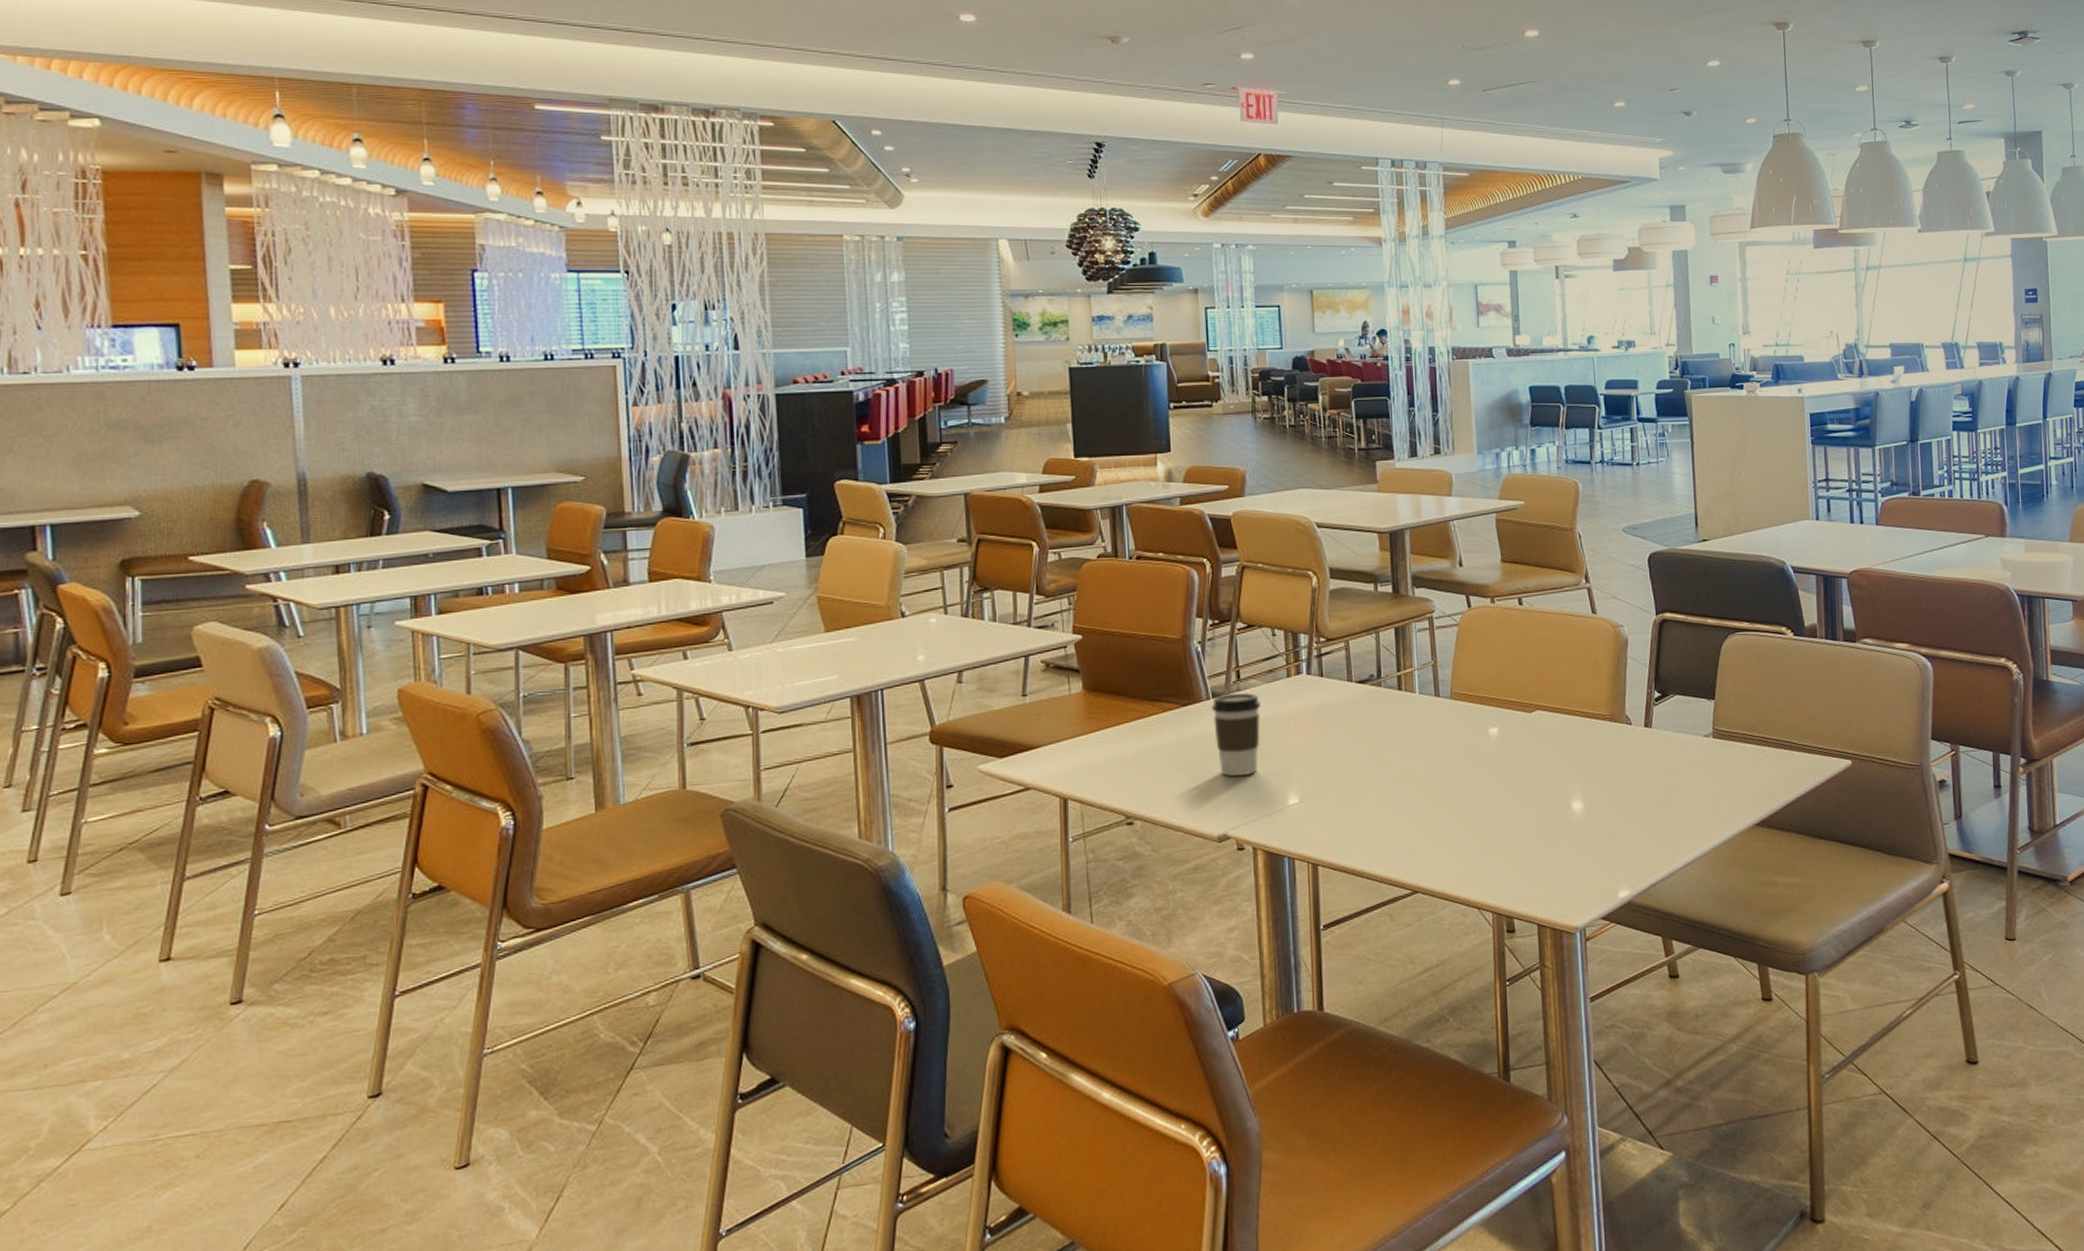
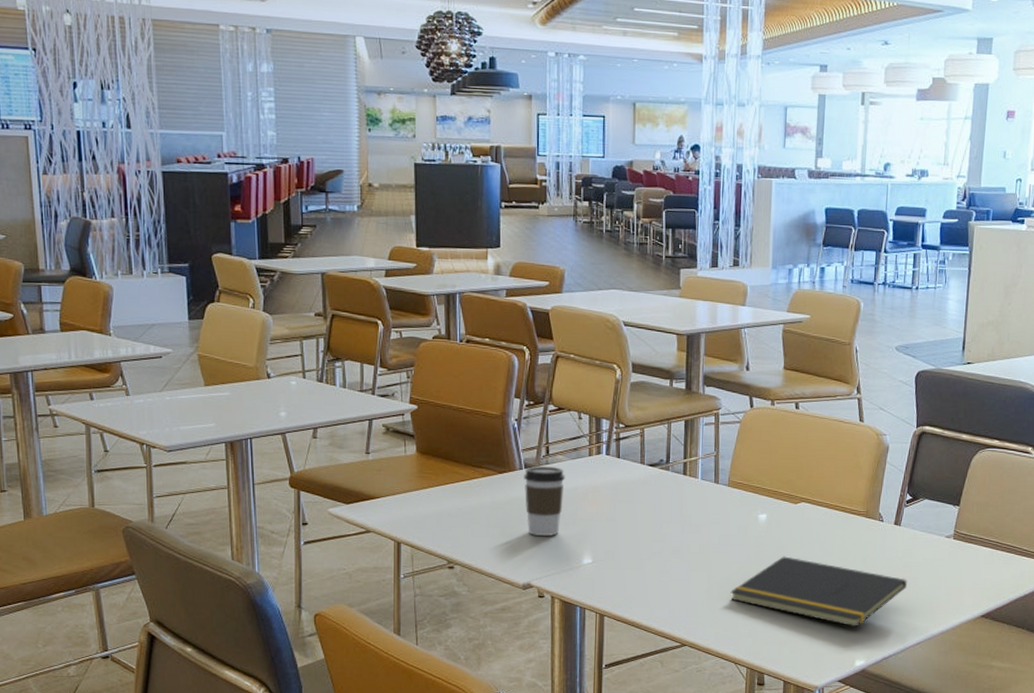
notepad: none [1465,774,1667,852] -> present [730,556,907,627]

